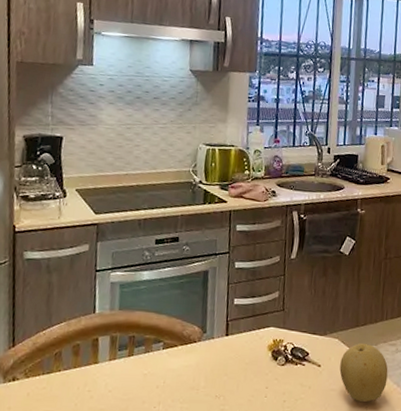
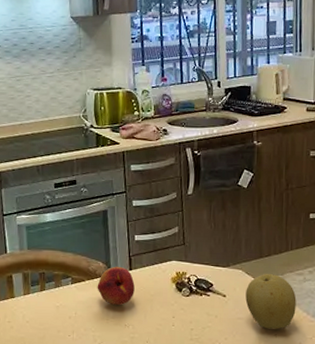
fruit: none [189,331,230,375] -> present [97,266,135,306]

